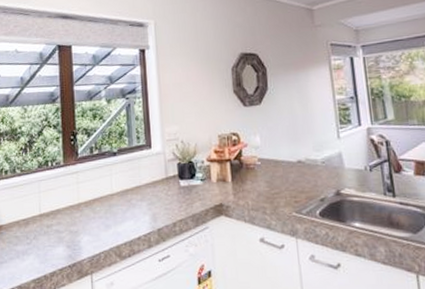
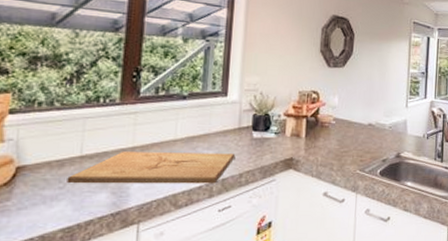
cutting board: none [32,203,167,240] -> present [67,152,236,184]

